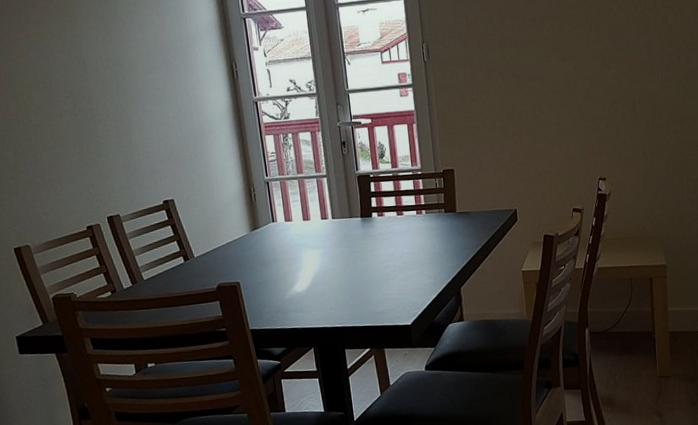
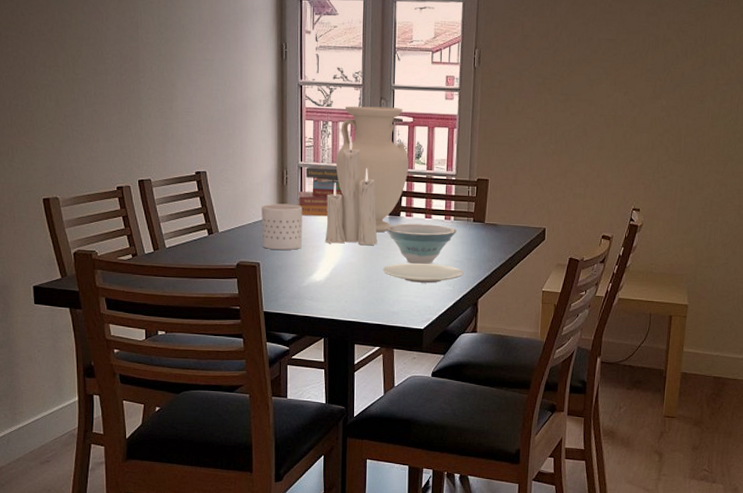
mug: none [233,219,279,267] -> present [261,203,303,250]
books: none [267,176,315,229] -> present [297,164,344,216]
candle: none [297,145,354,254] -> present [325,136,378,246]
vase: none [301,111,374,236] -> present [336,106,409,233]
bowl: none [360,220,430,262] -> present [386,223,457,264]
plate: none [362,258,443,281] -> present [382,262,464,283]

